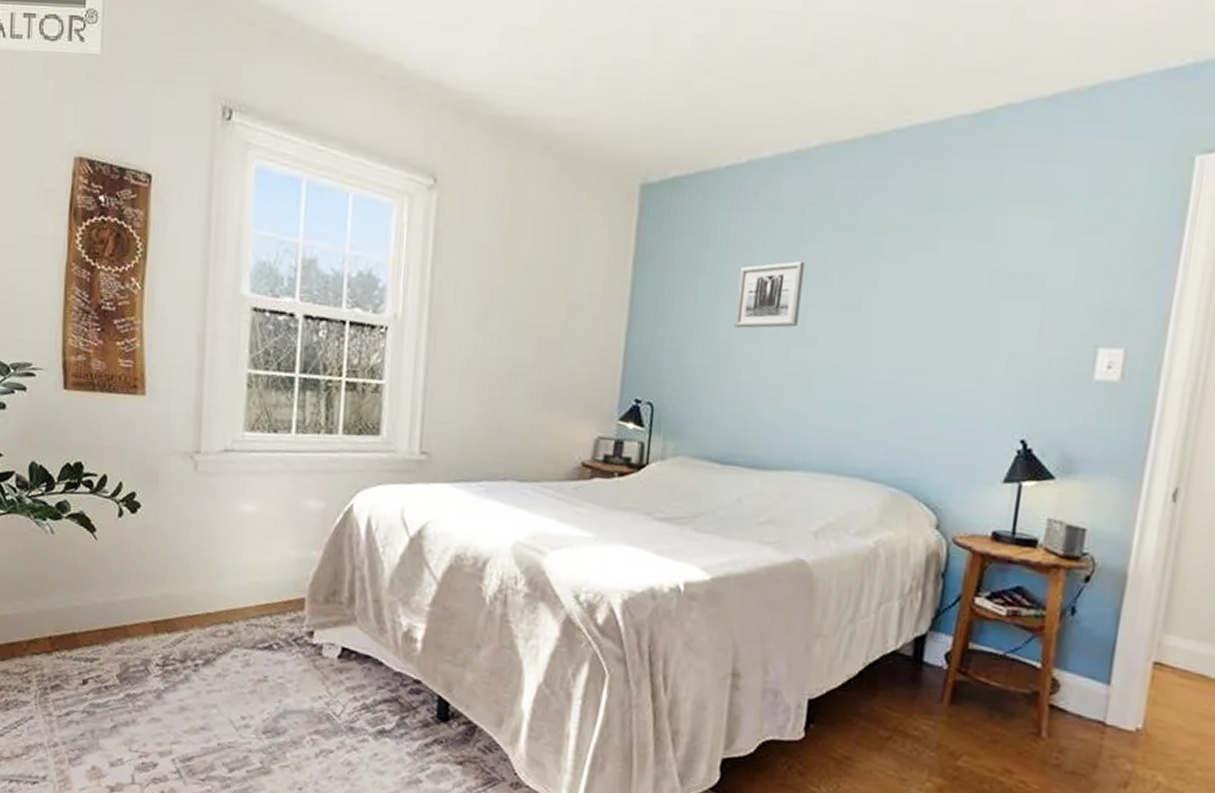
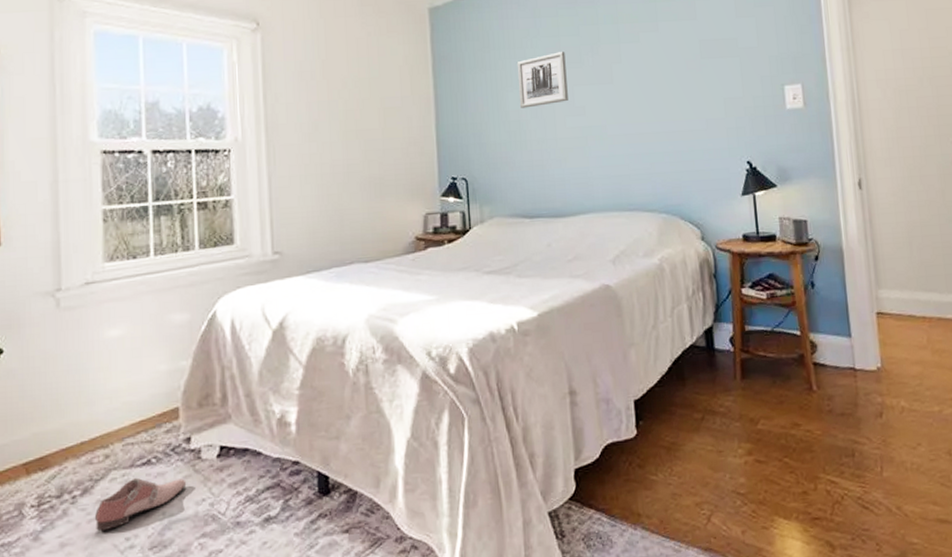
shoe: none [213,659,305,705] -> present [94,477,187,532]

